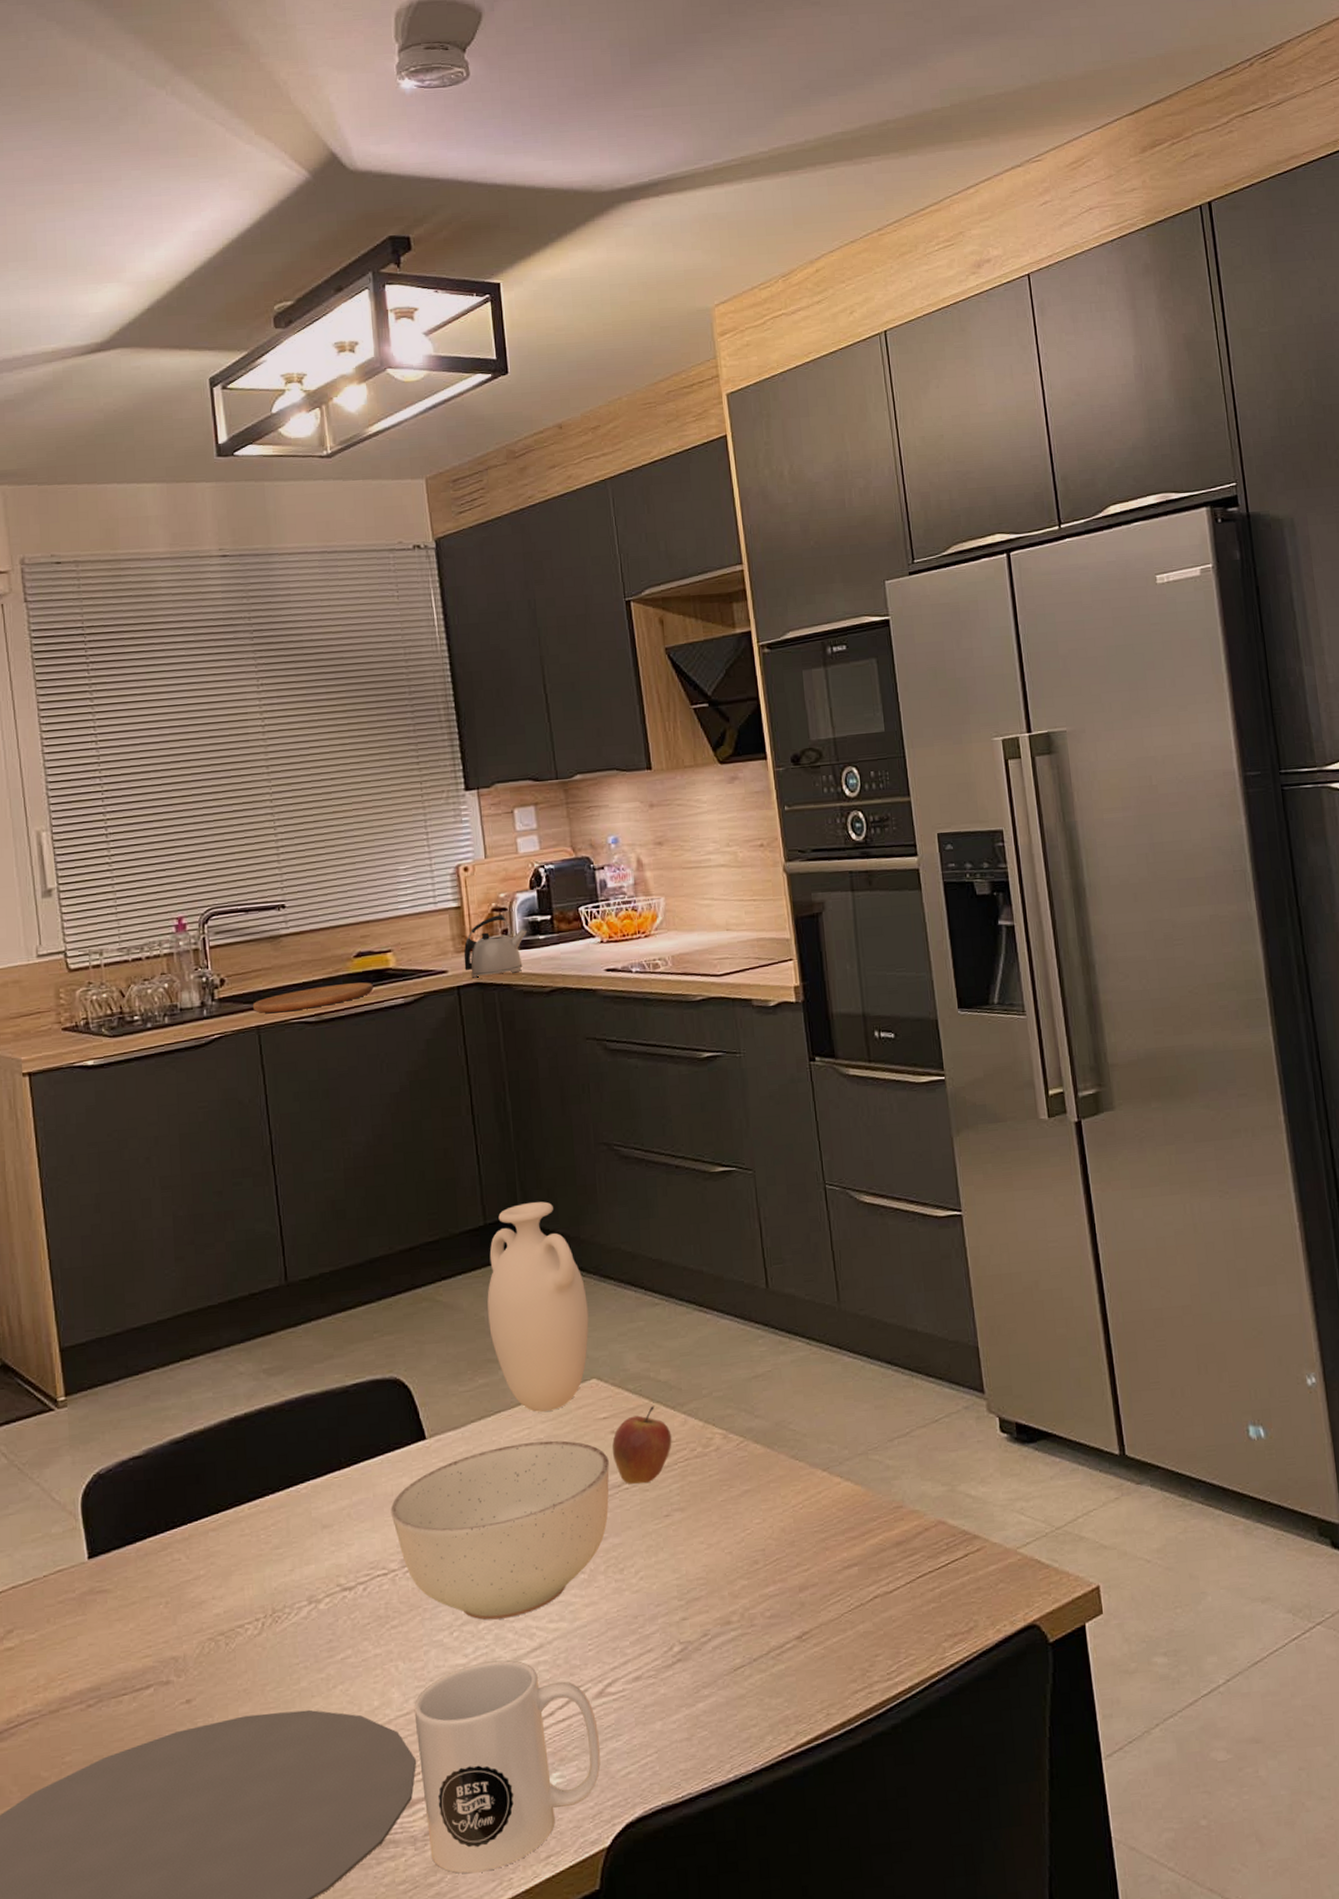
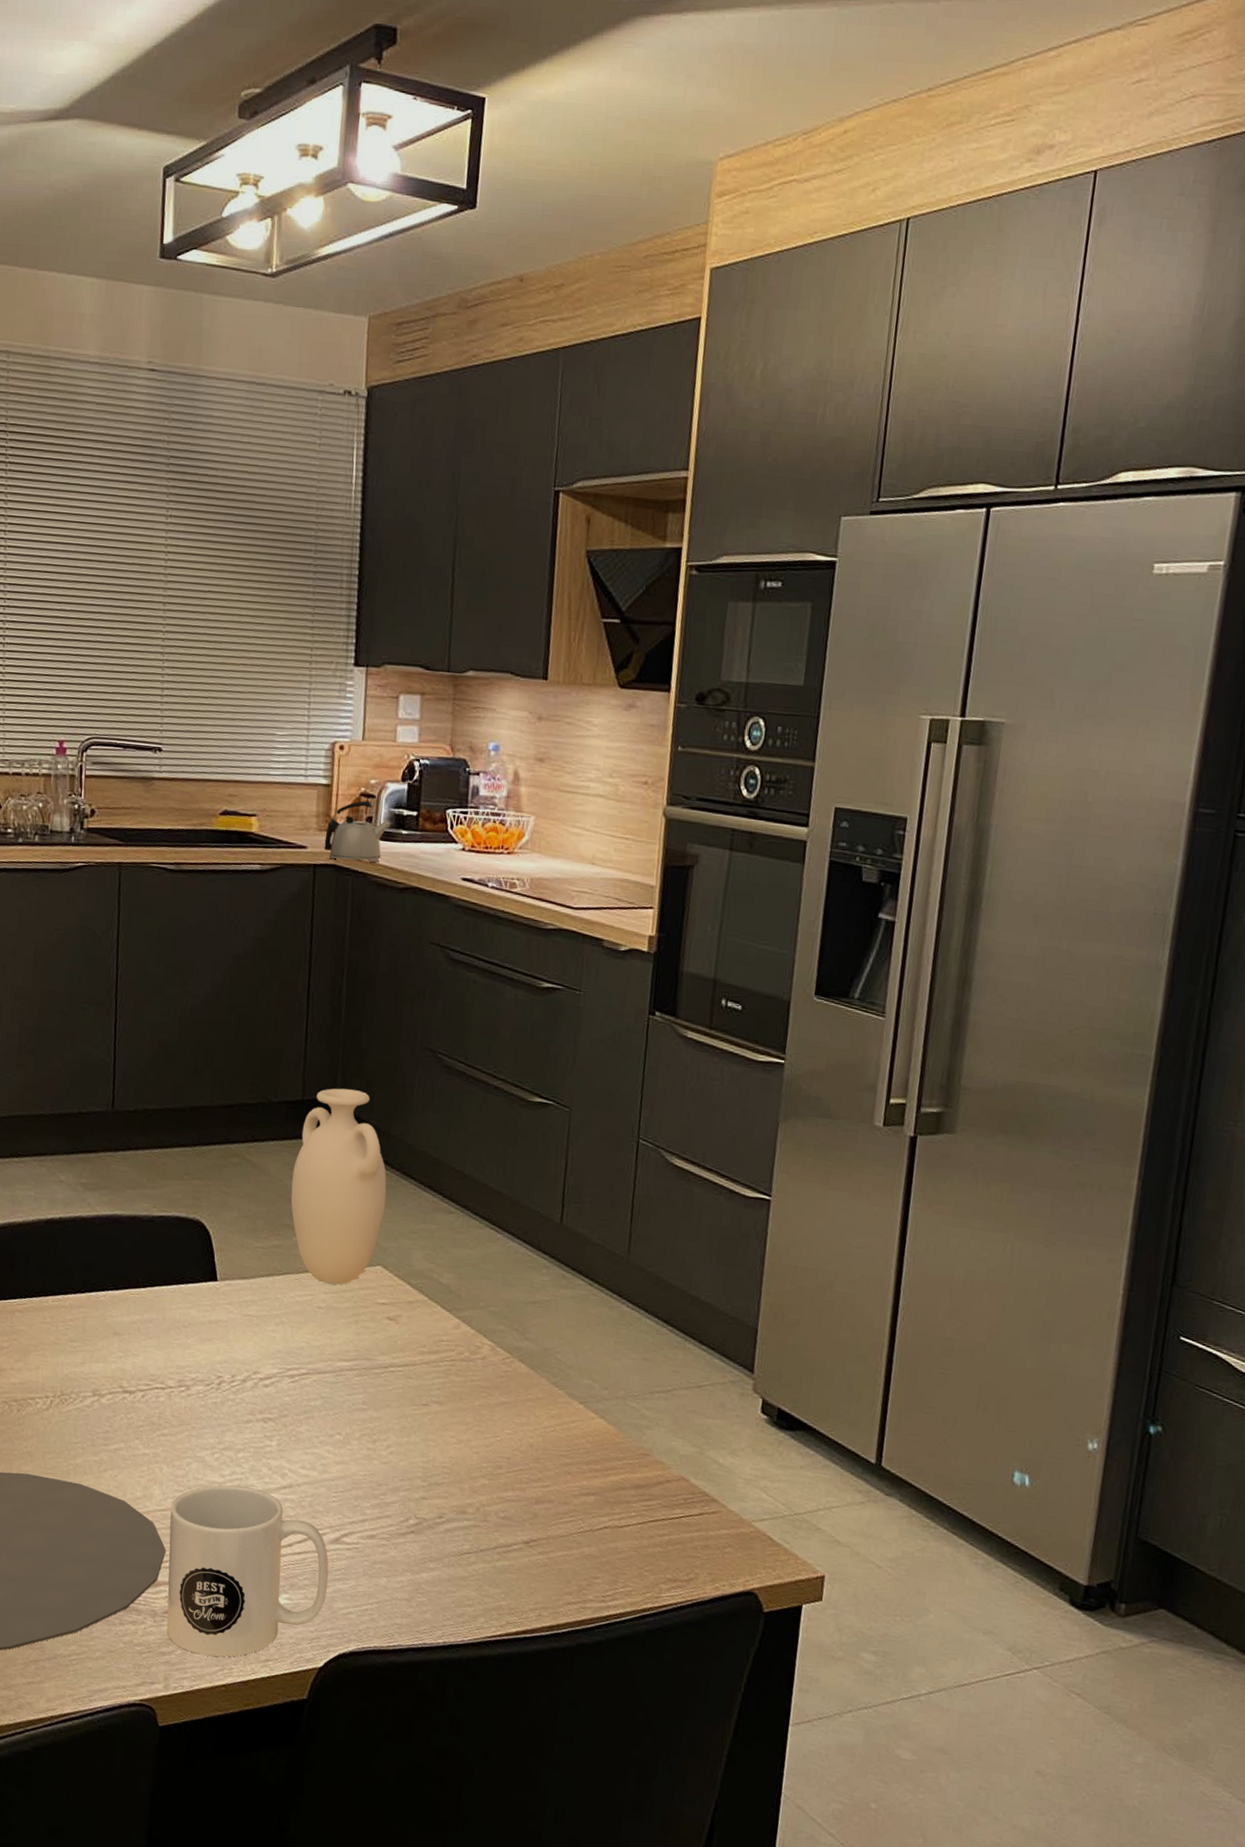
cutting board: present [252,982,373,1014] -> none [117,836,234,857]
bowl: present [390,1440,609,1620] -> none [175,1305,381,1455]
fruit: present [612,1406,672,1484] -> none [384,1304,443,1372]

